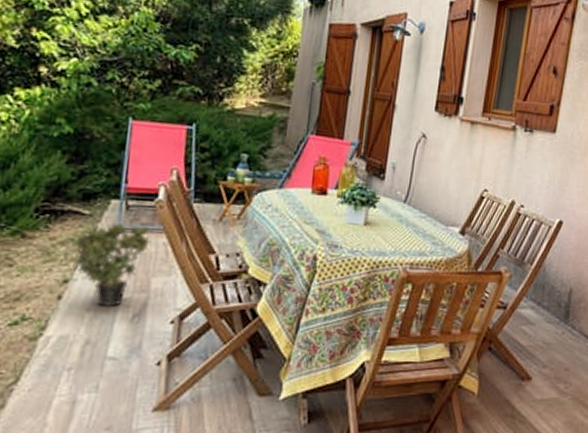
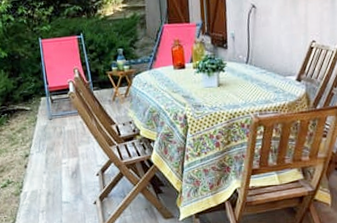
potted plant: present [72,222,152,308] -> none [24,112,73,170]

